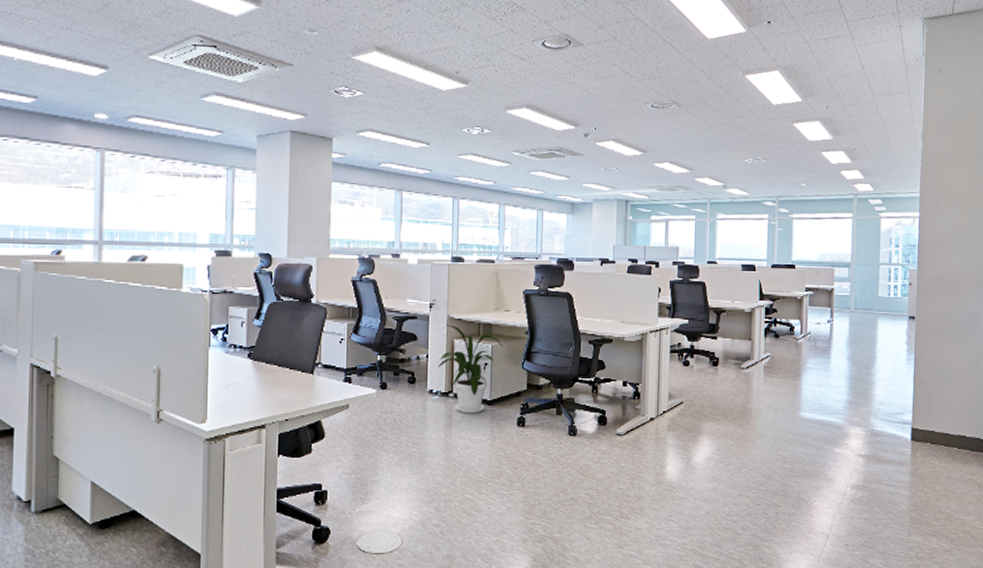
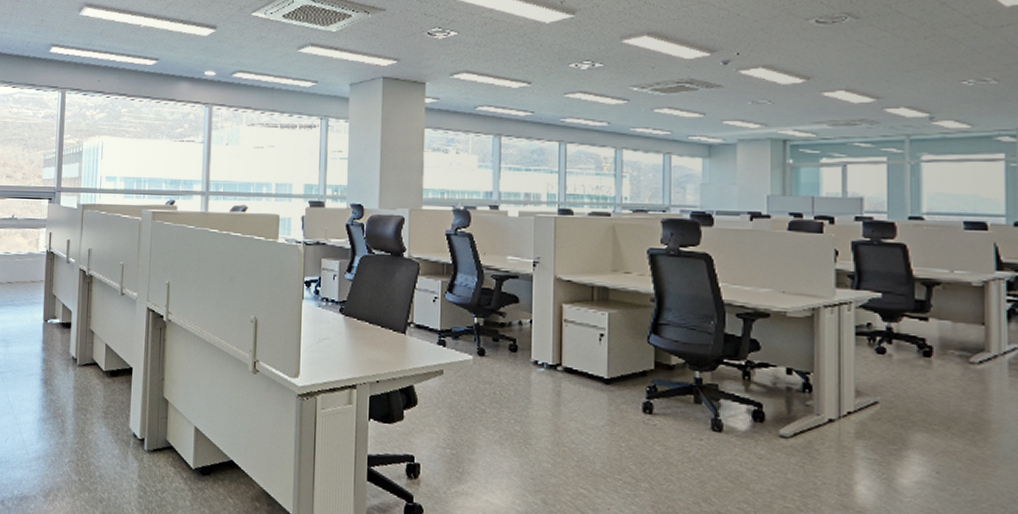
house plant: present [437,324,503,414] -> none [543,285,623,393]

